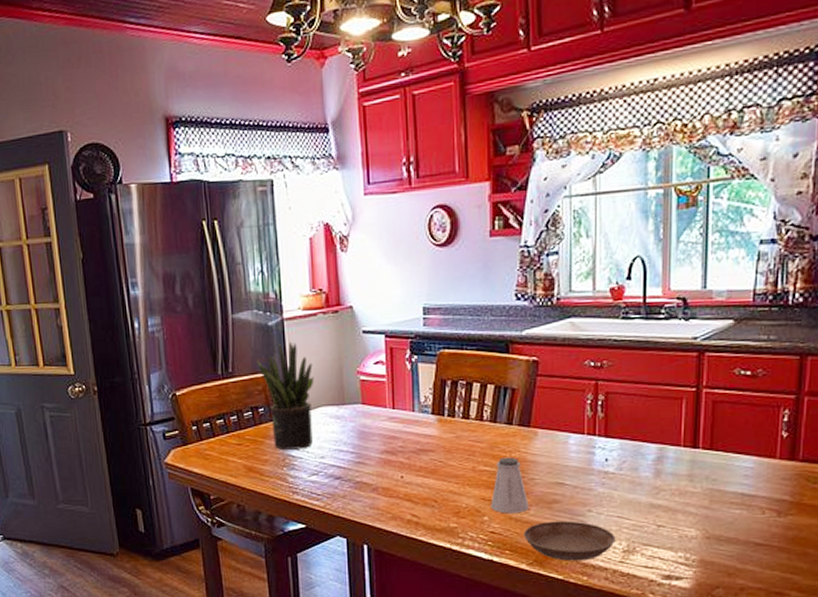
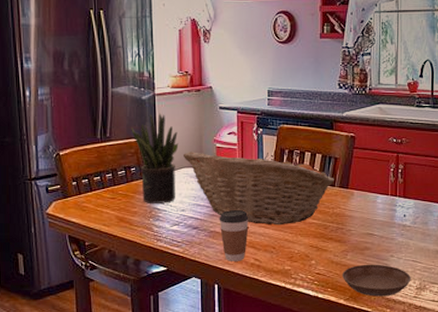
fruit basket: none [321,385,512,474] -> present [184,152,334,226]
coffee cup: none [366,456,403,517] -> present [219,210,249,261]
saltshaker: present [490,457,529,514] -> none [317,212,347,258]

